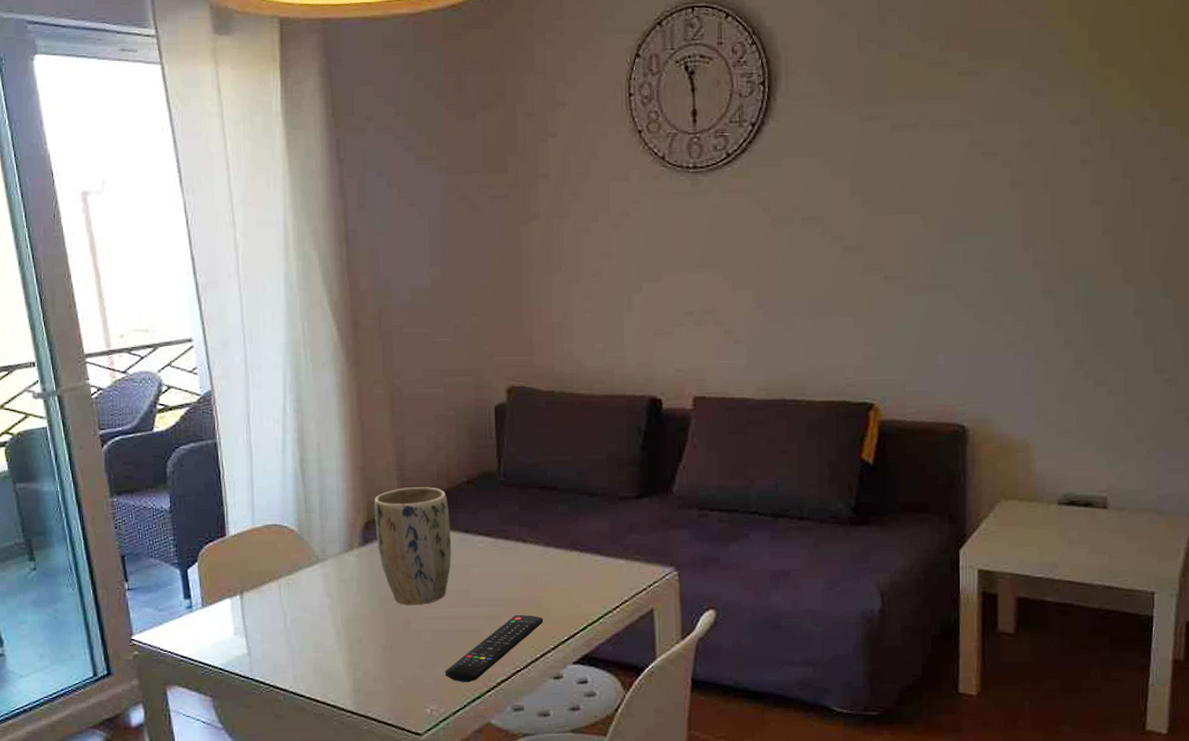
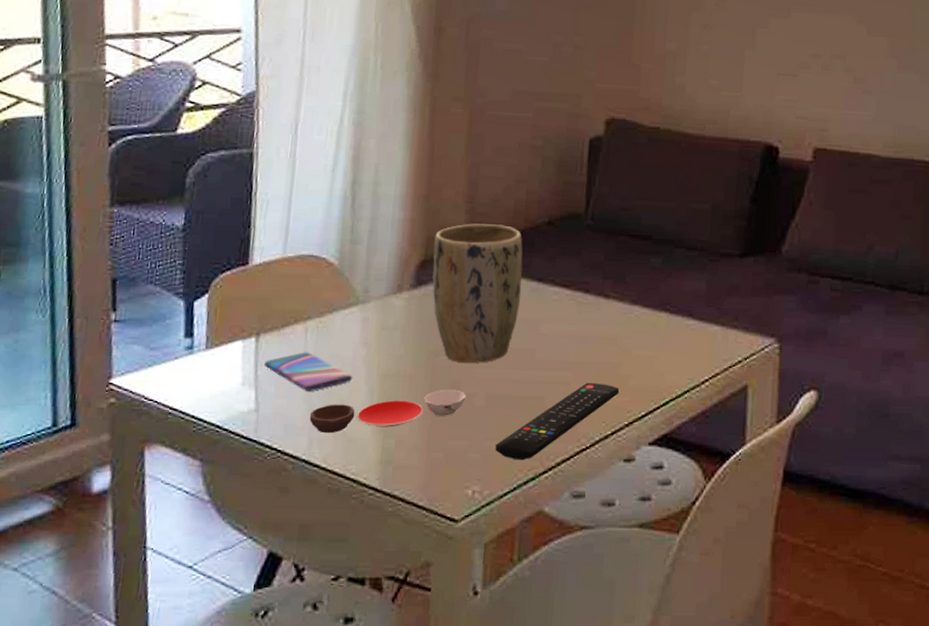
smartphone: none [249,604,321,636] -> present [263,352,352,391]
bowl: none [291,627,416,670] -> present [309,389,466,434]

